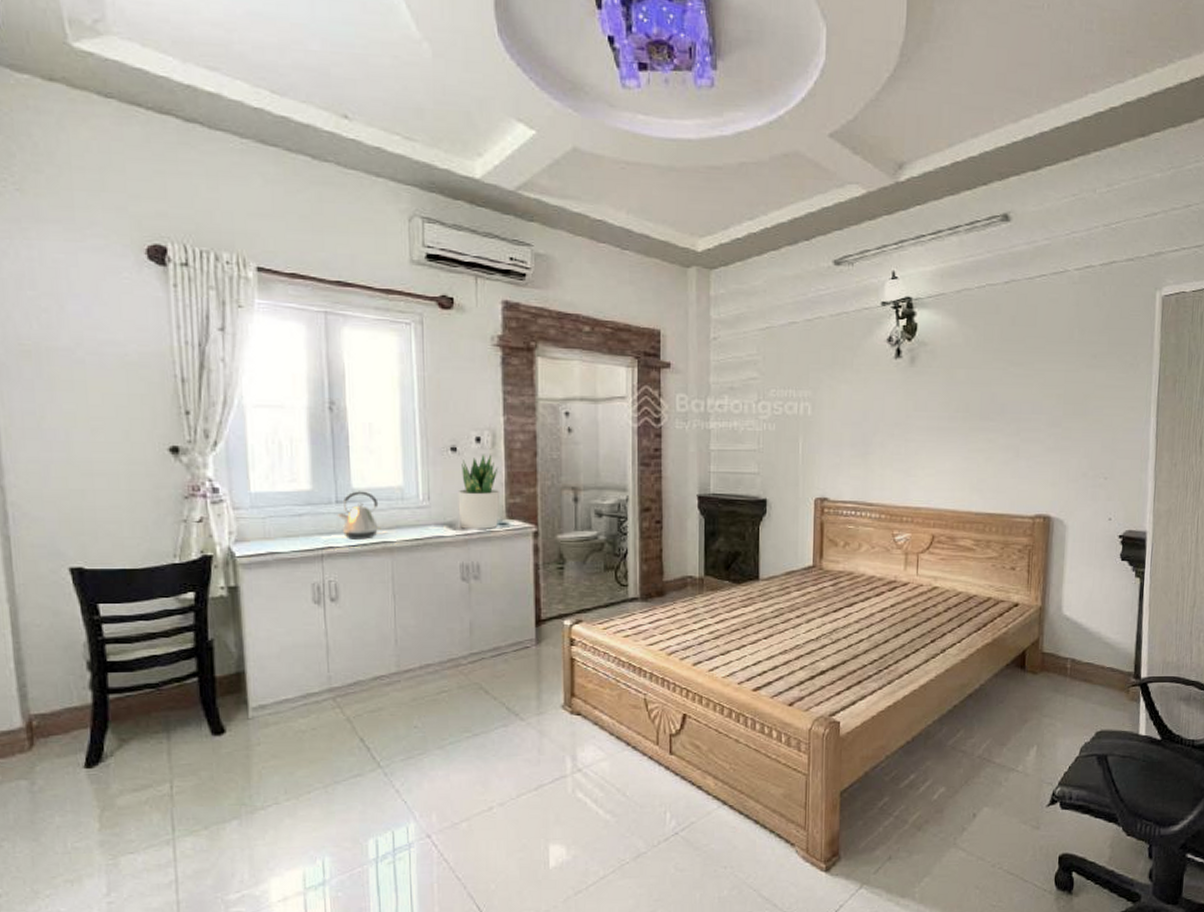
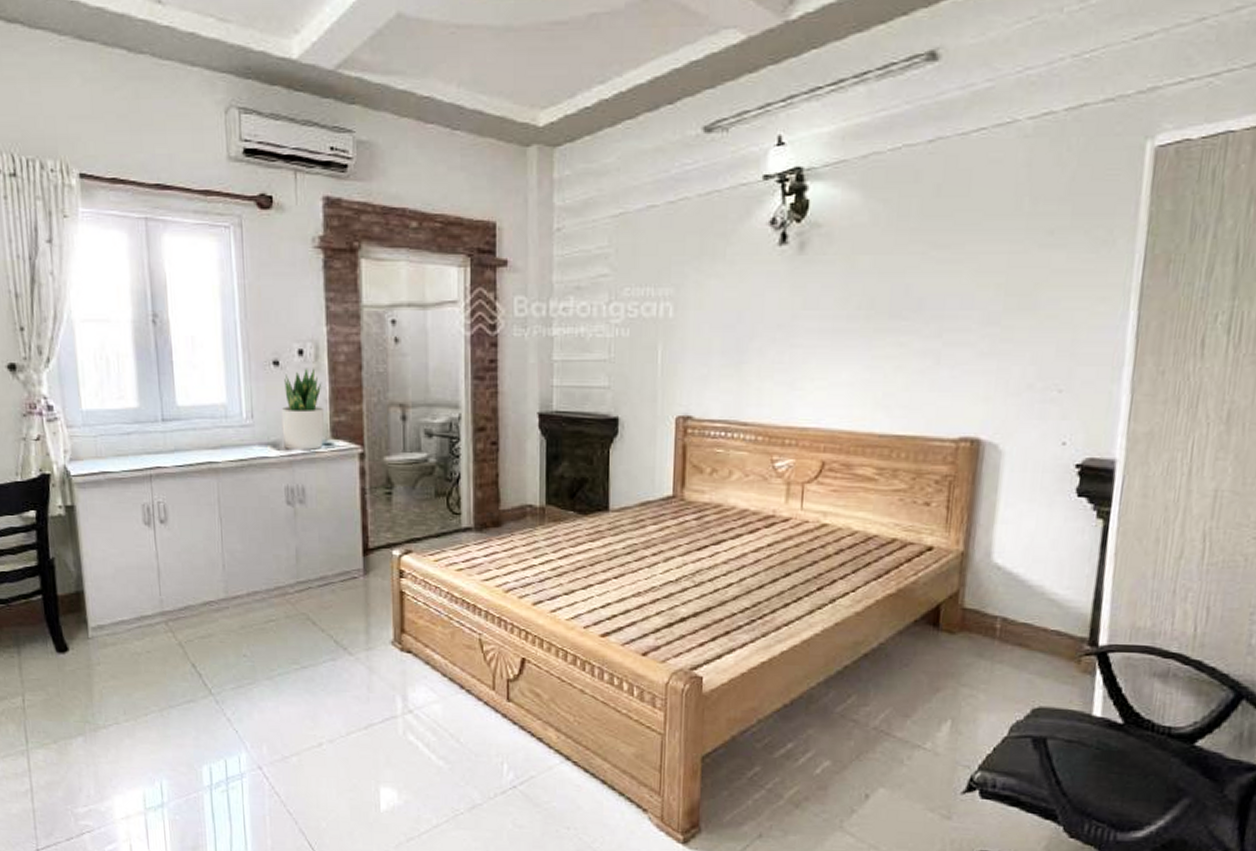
kettle: present [337,491,381,540] -> none [163,408,206,460]

